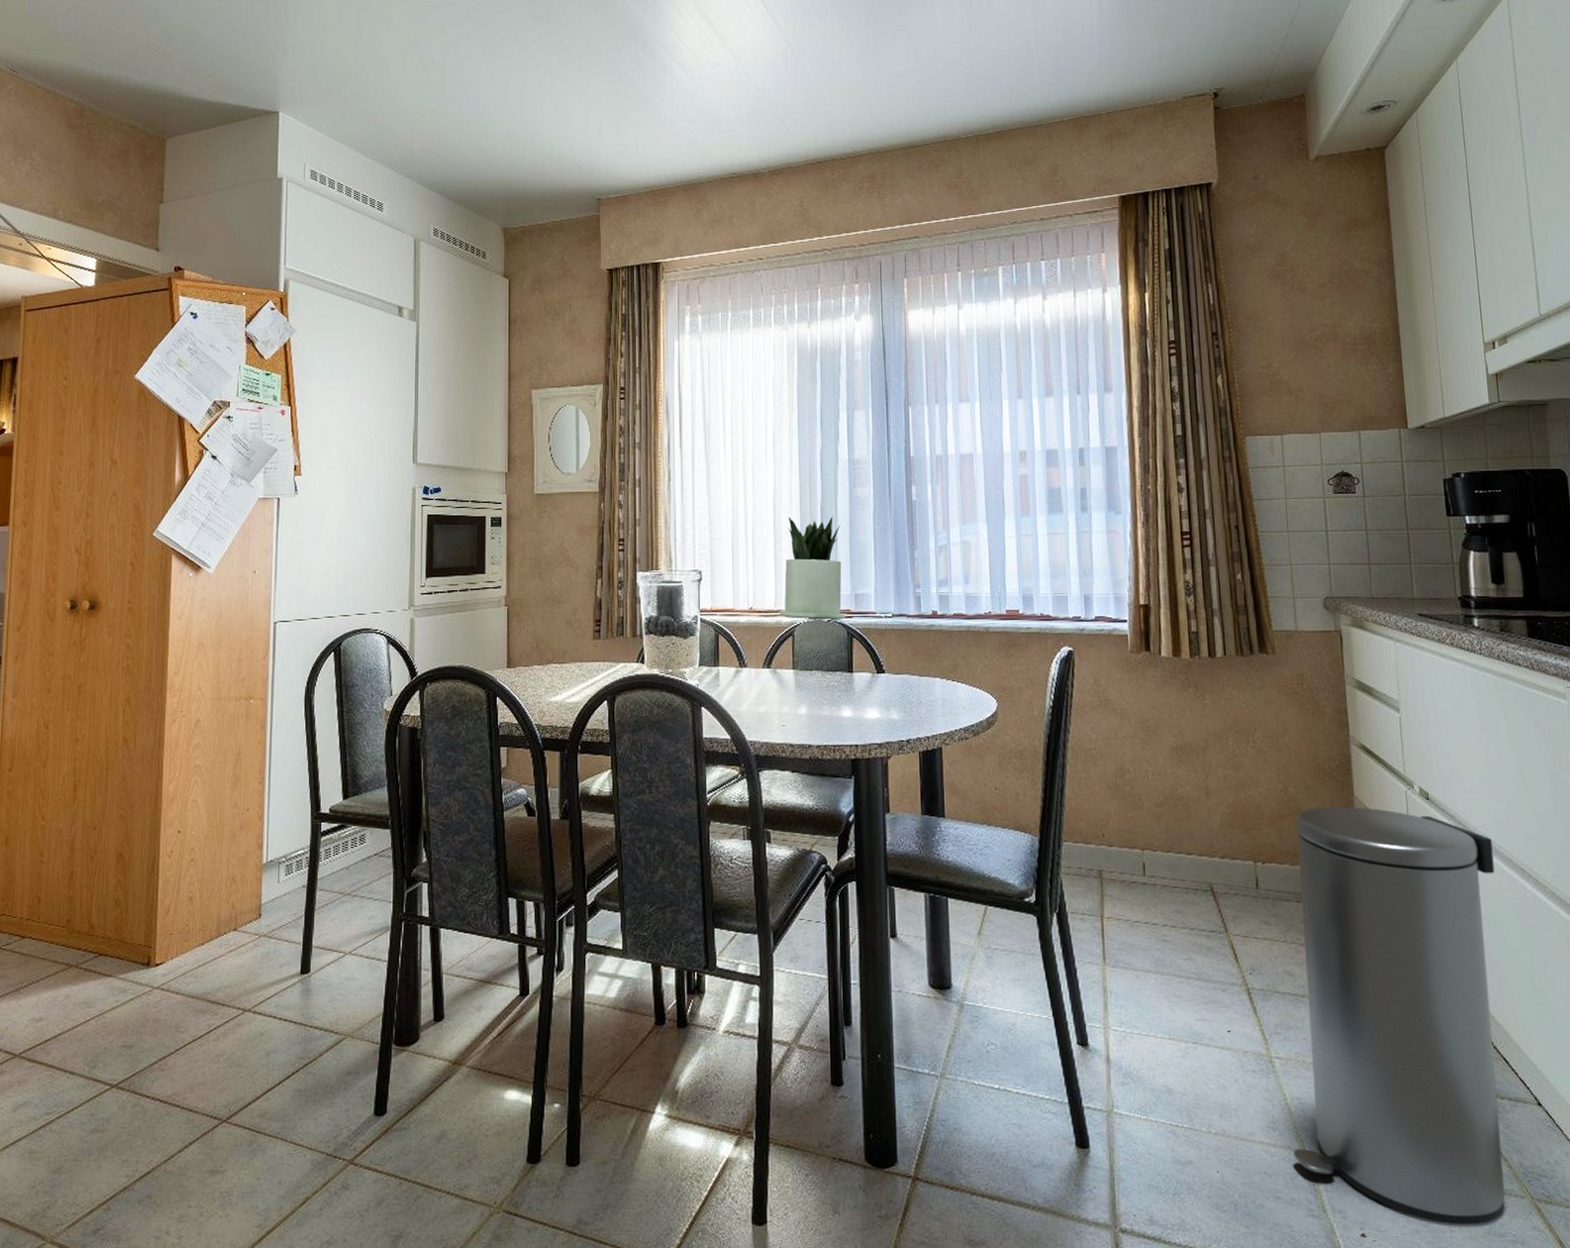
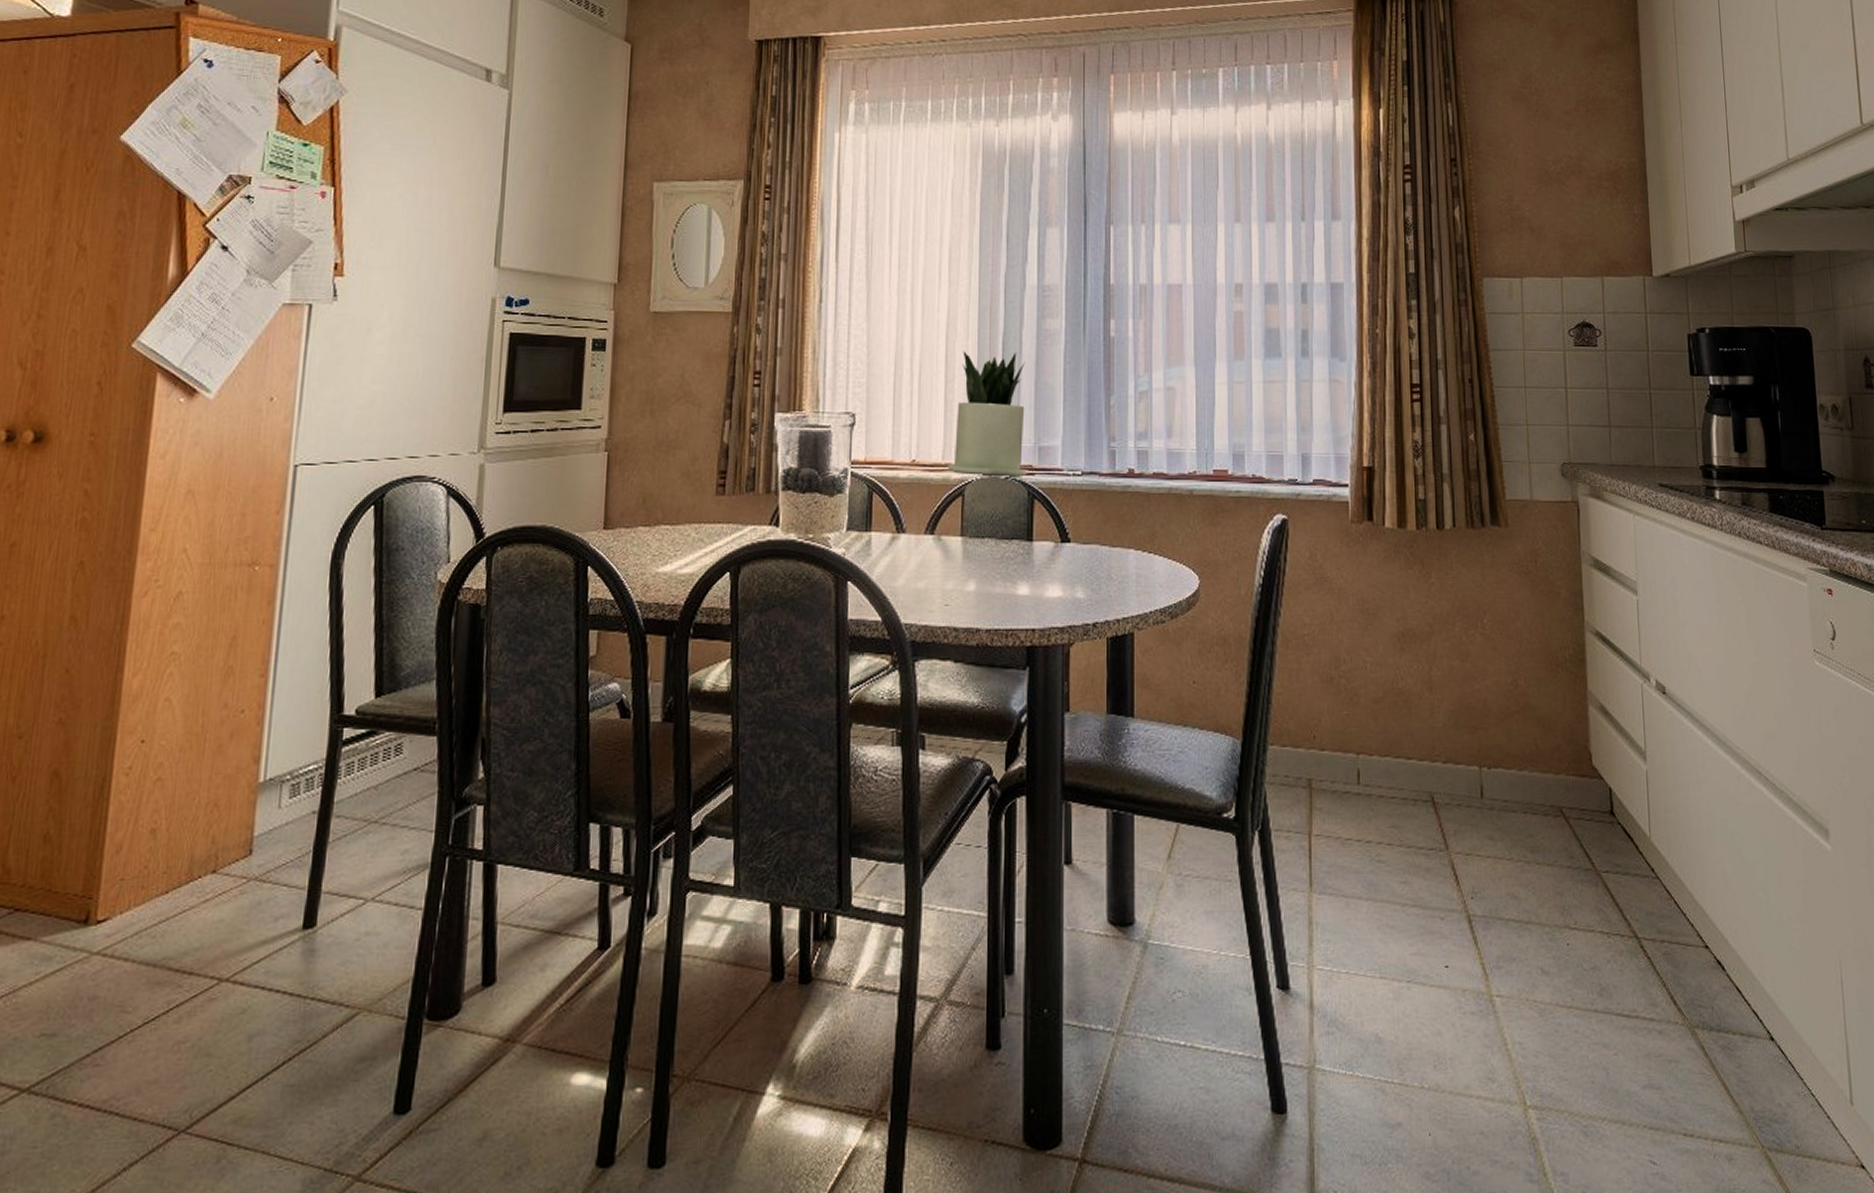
pedal bin: present [1292,807,1506,1226] -> none [1512,702,1736,1183]

